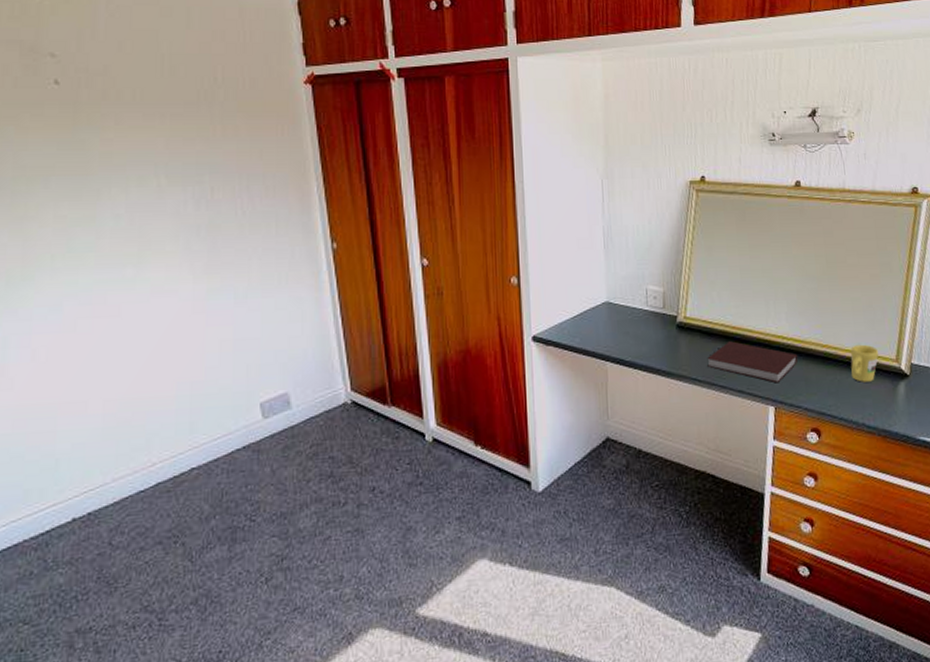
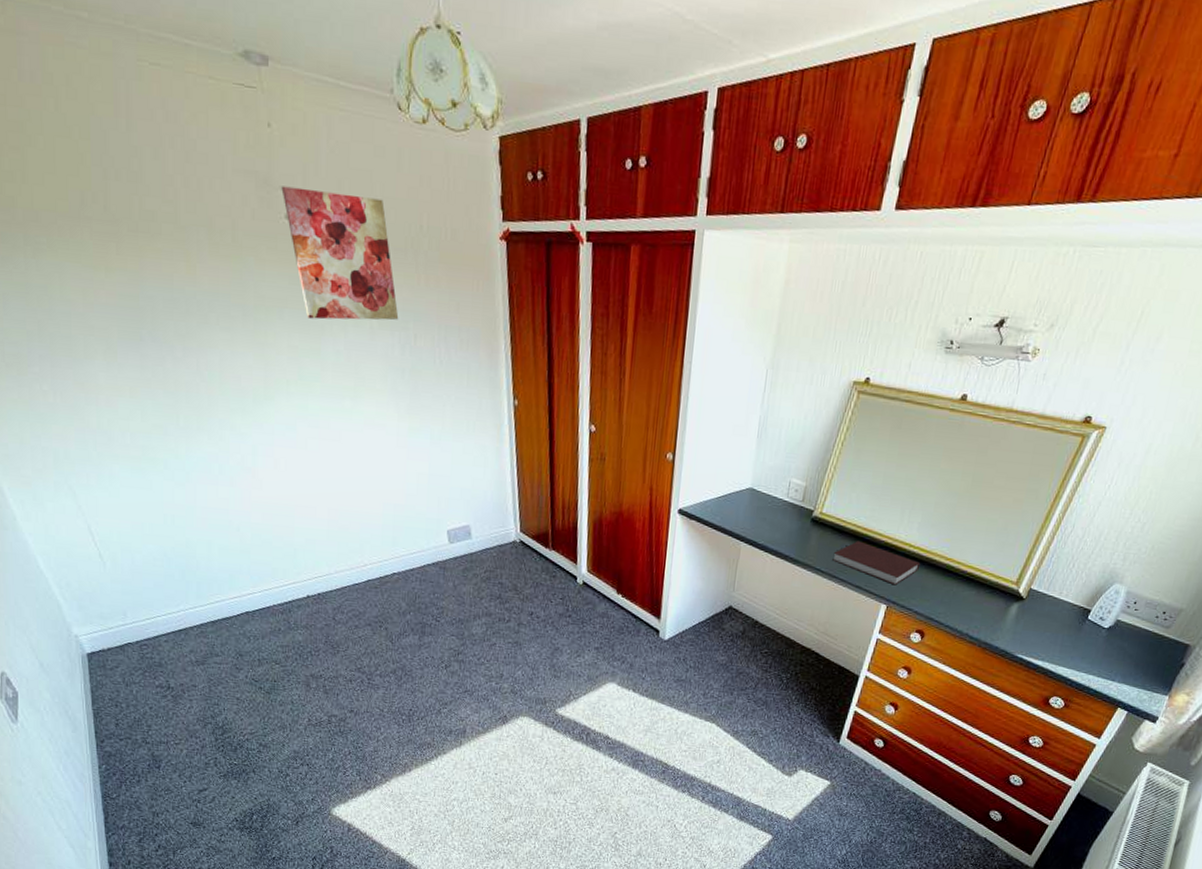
wall art: none [51,52,192,184] -> present [281,186,399,321]
mug: present [850,344,879,382] -> none [968,562,1002,599]

